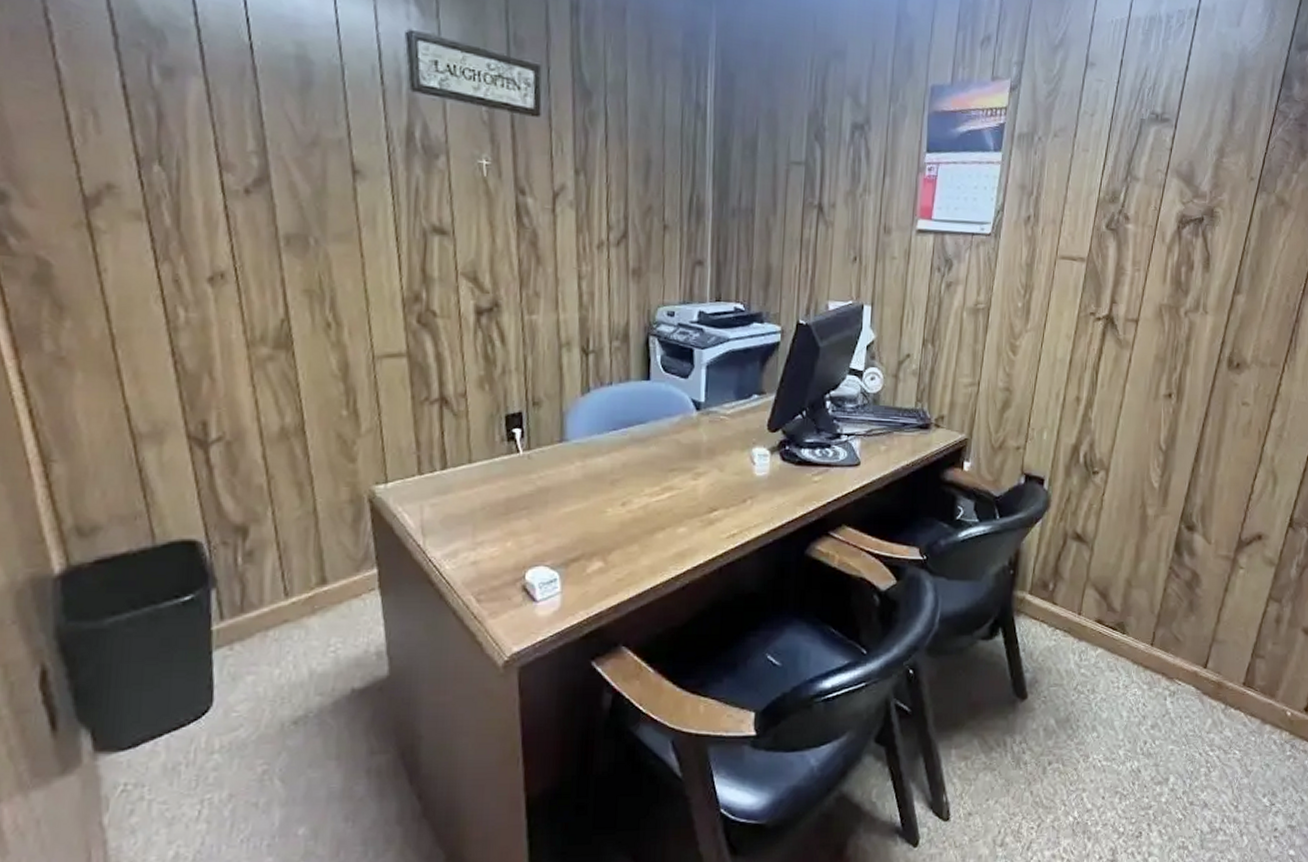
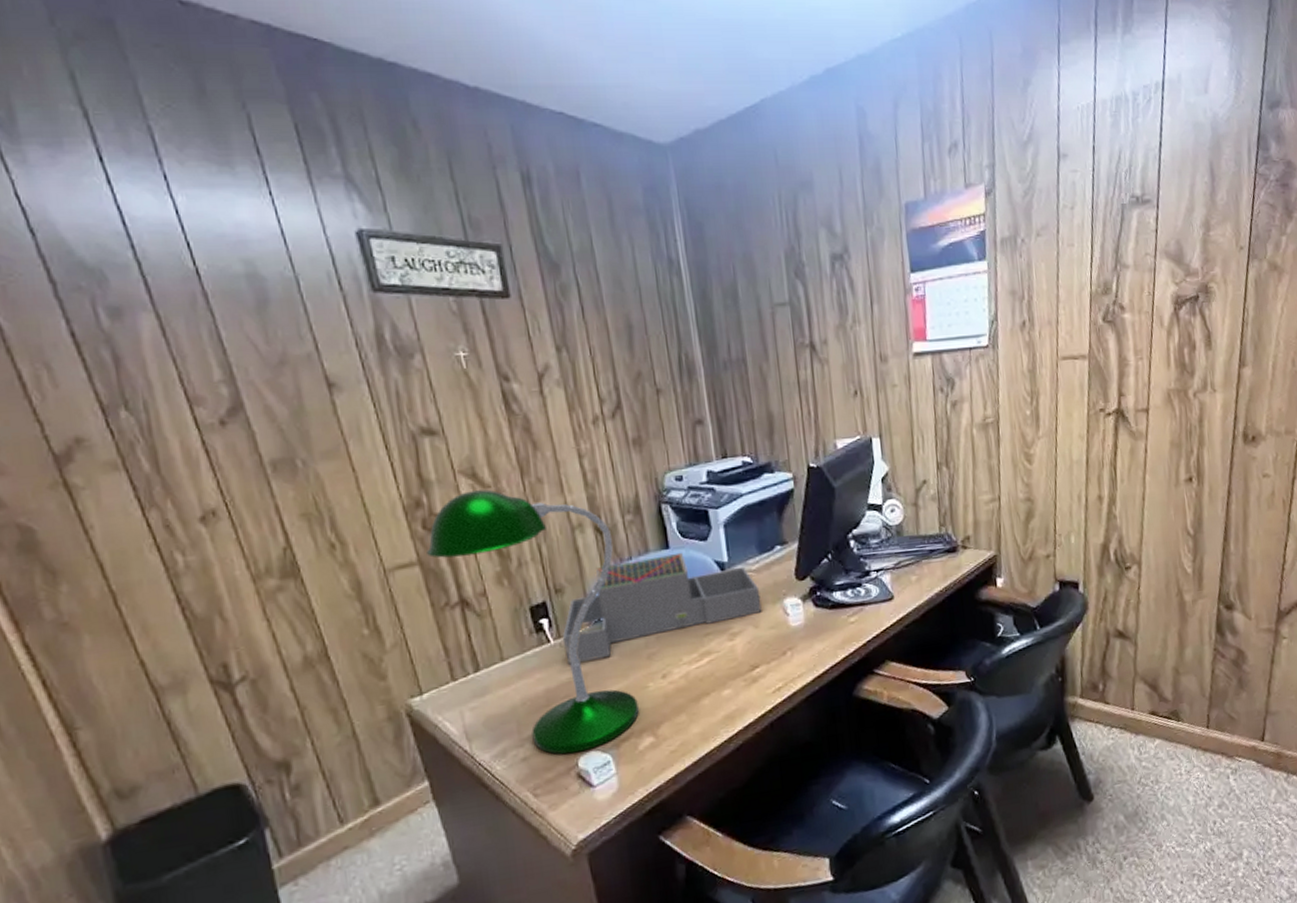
desk lamp: none [417,294,597,565] -> present [427,489,639,755]
architectural model: none [531,385,731,478] -> present [562,552,762,665]

